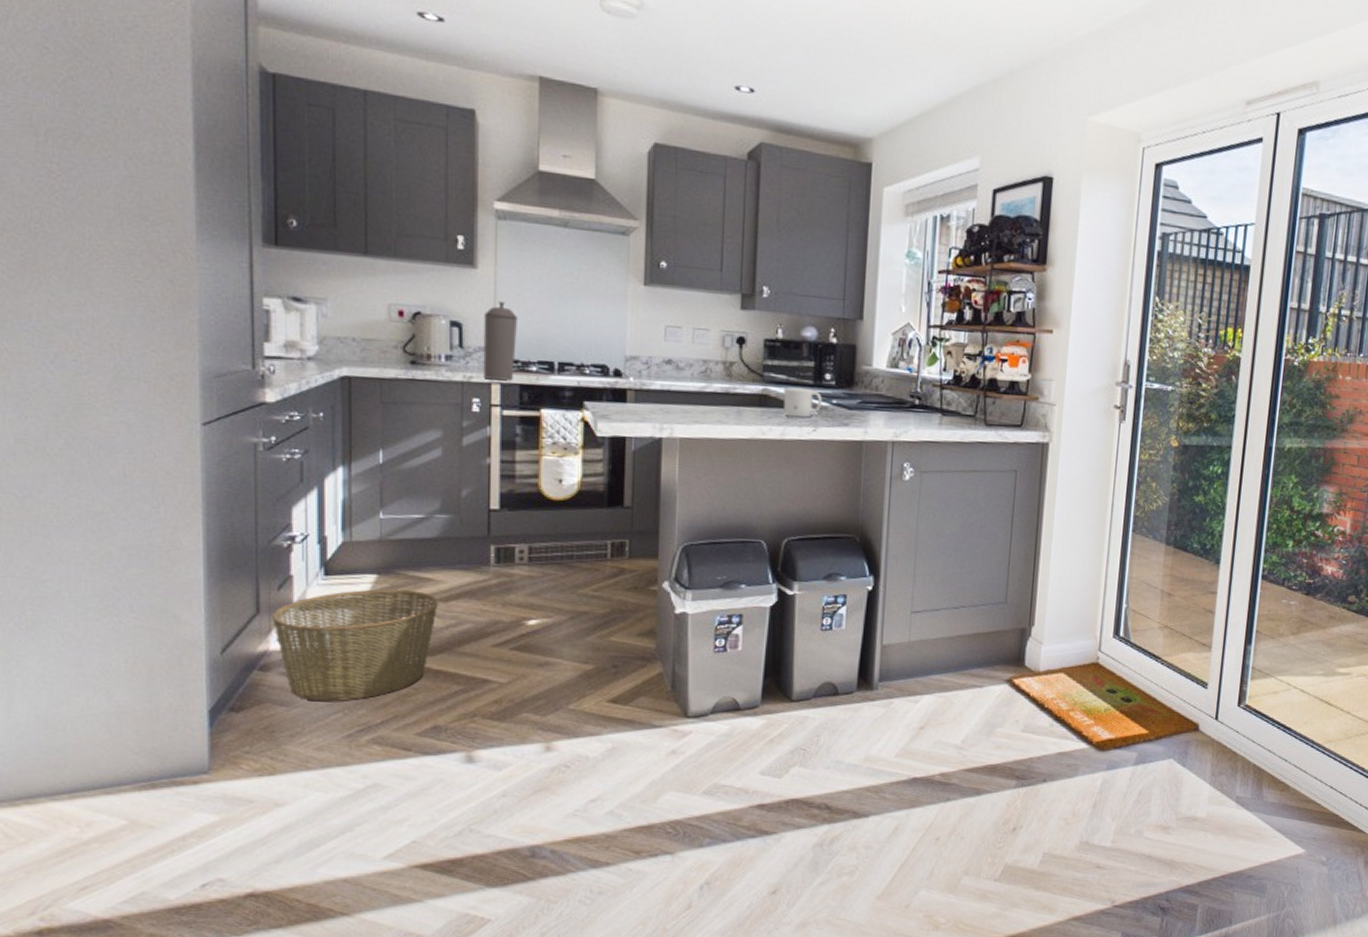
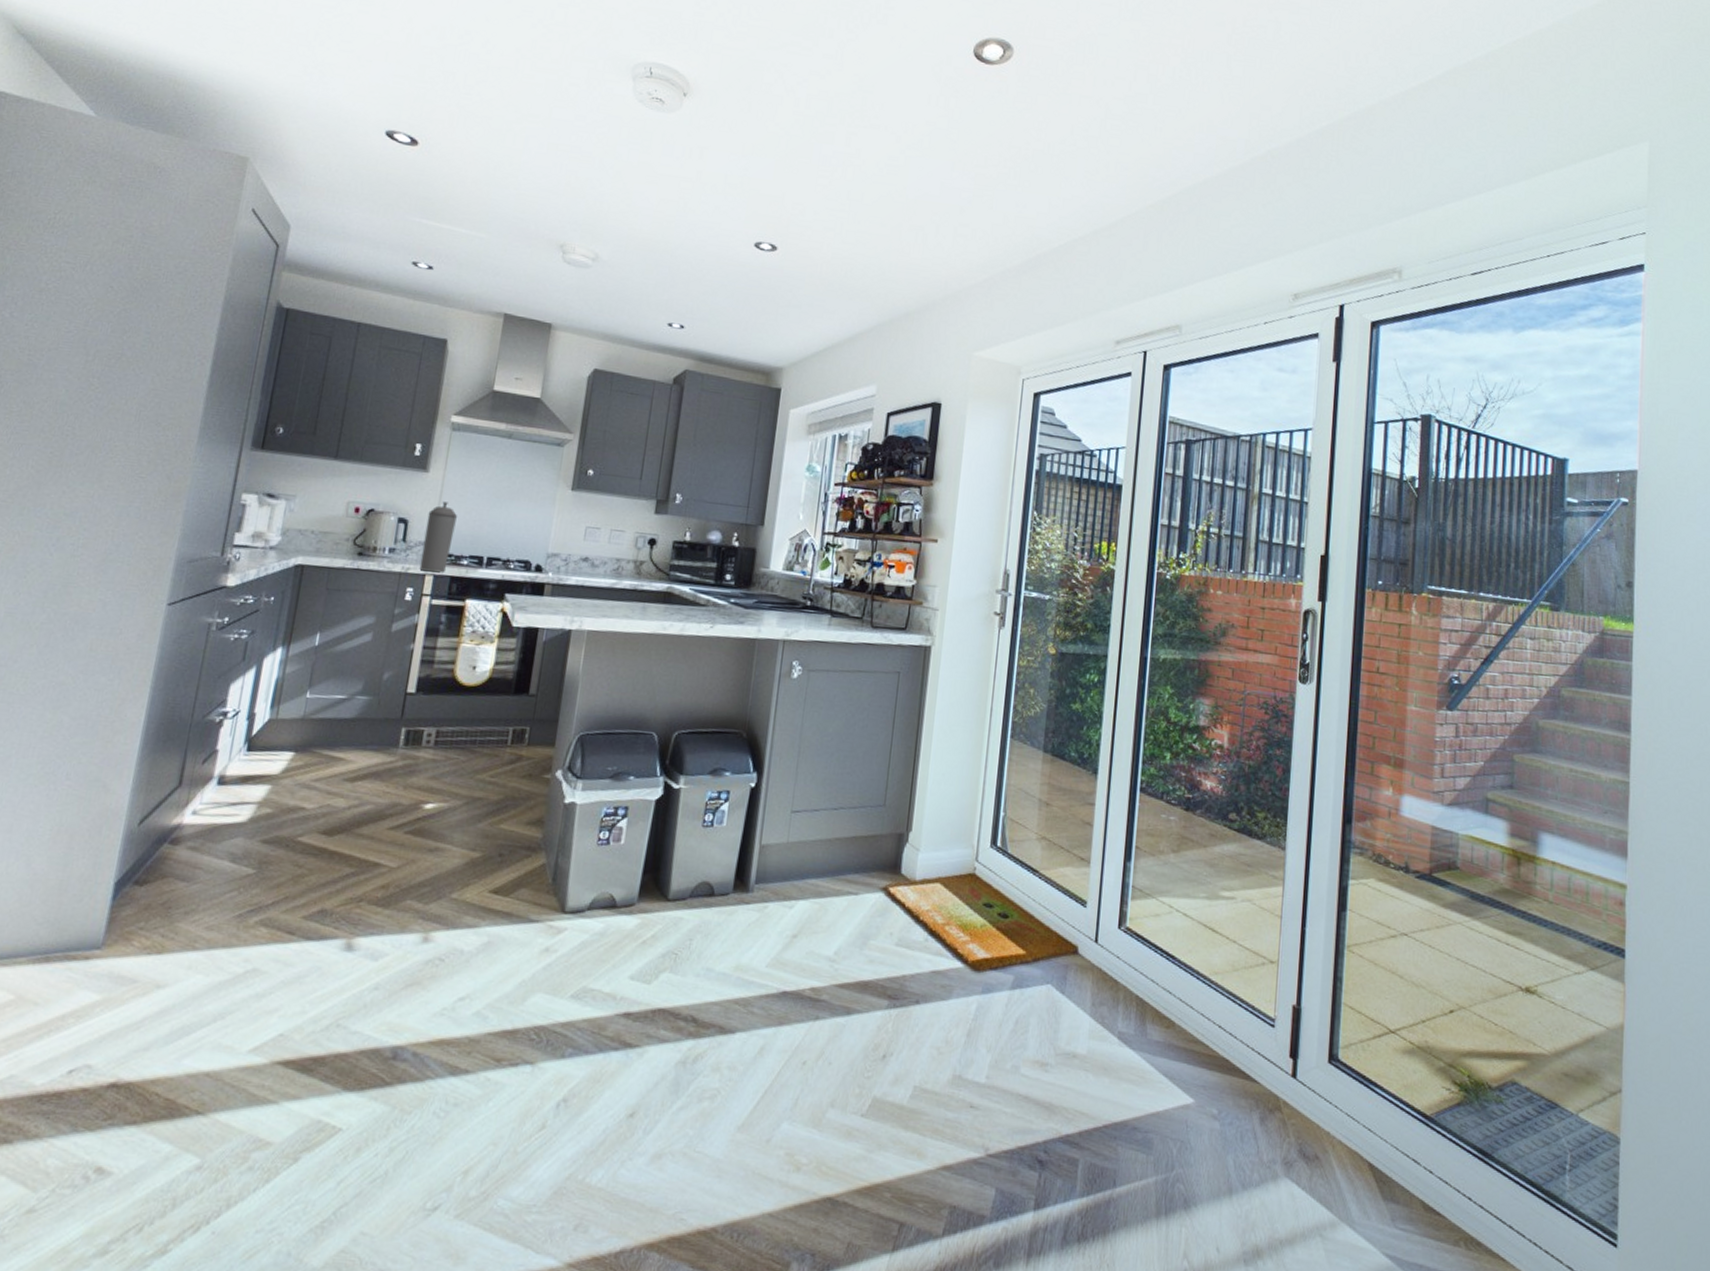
basket: present [273,589,439,702] -> none [191,766,347,880]
mug: present [782,386,823,418] -> none [684,585,722,615]

